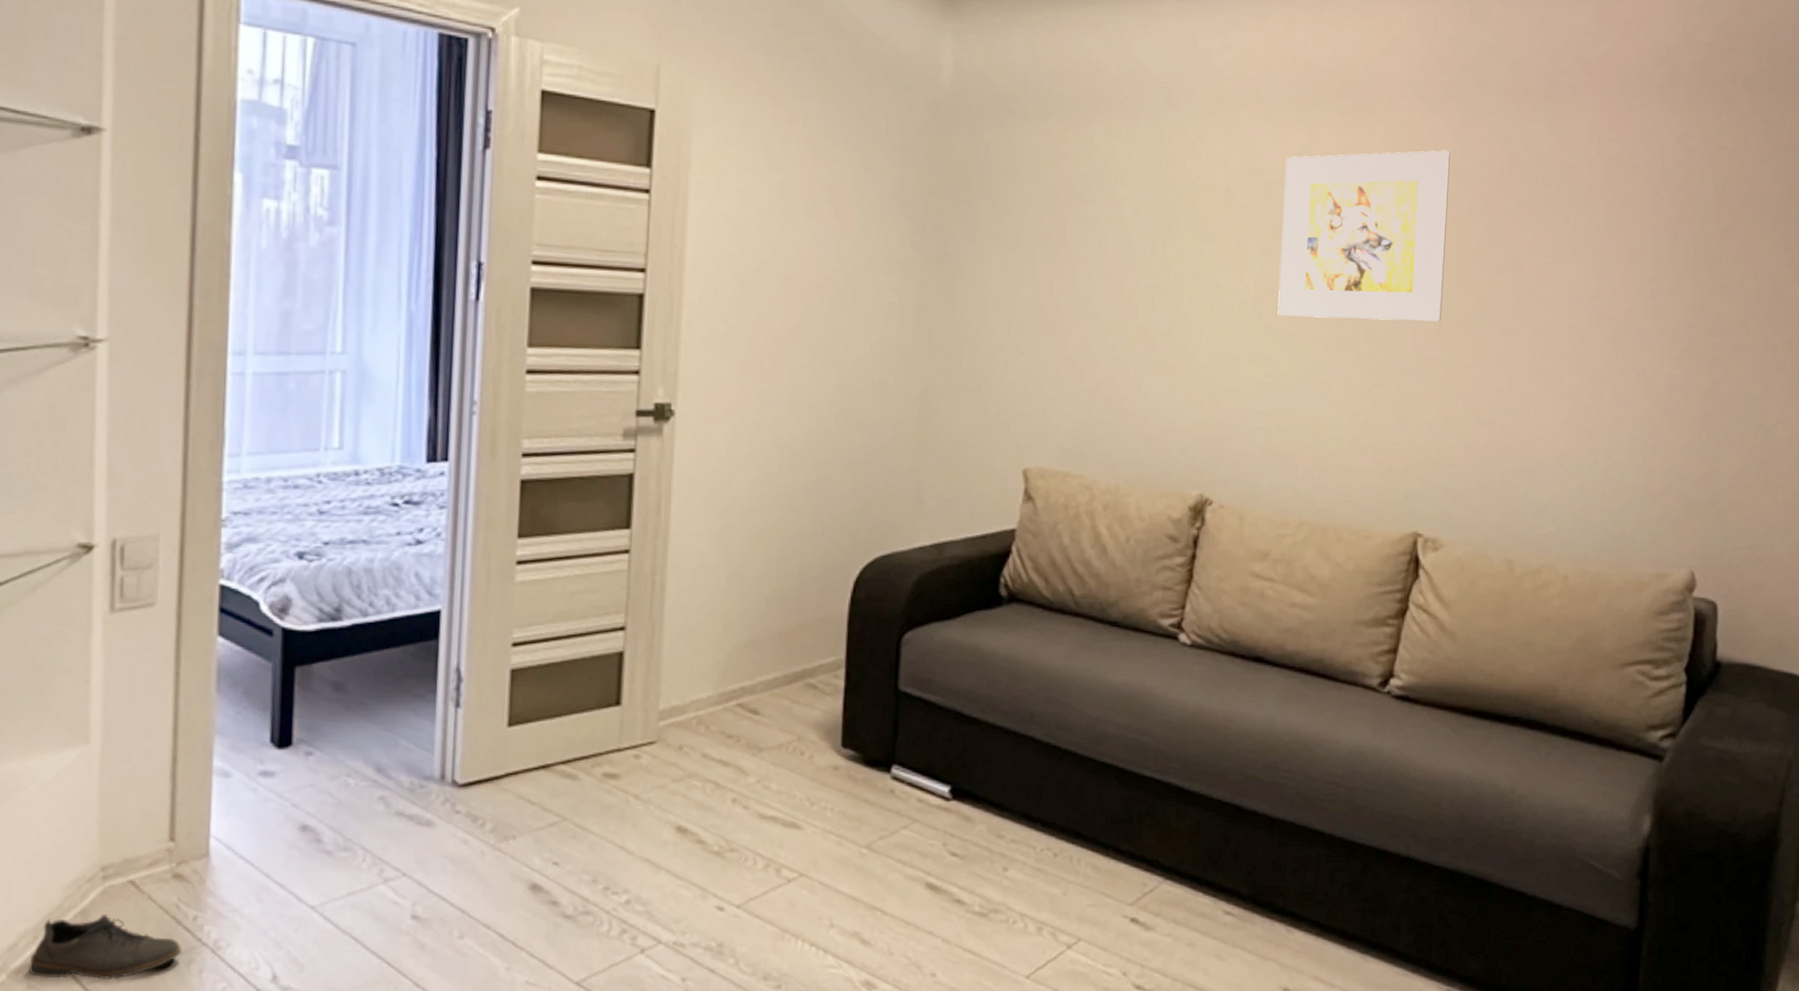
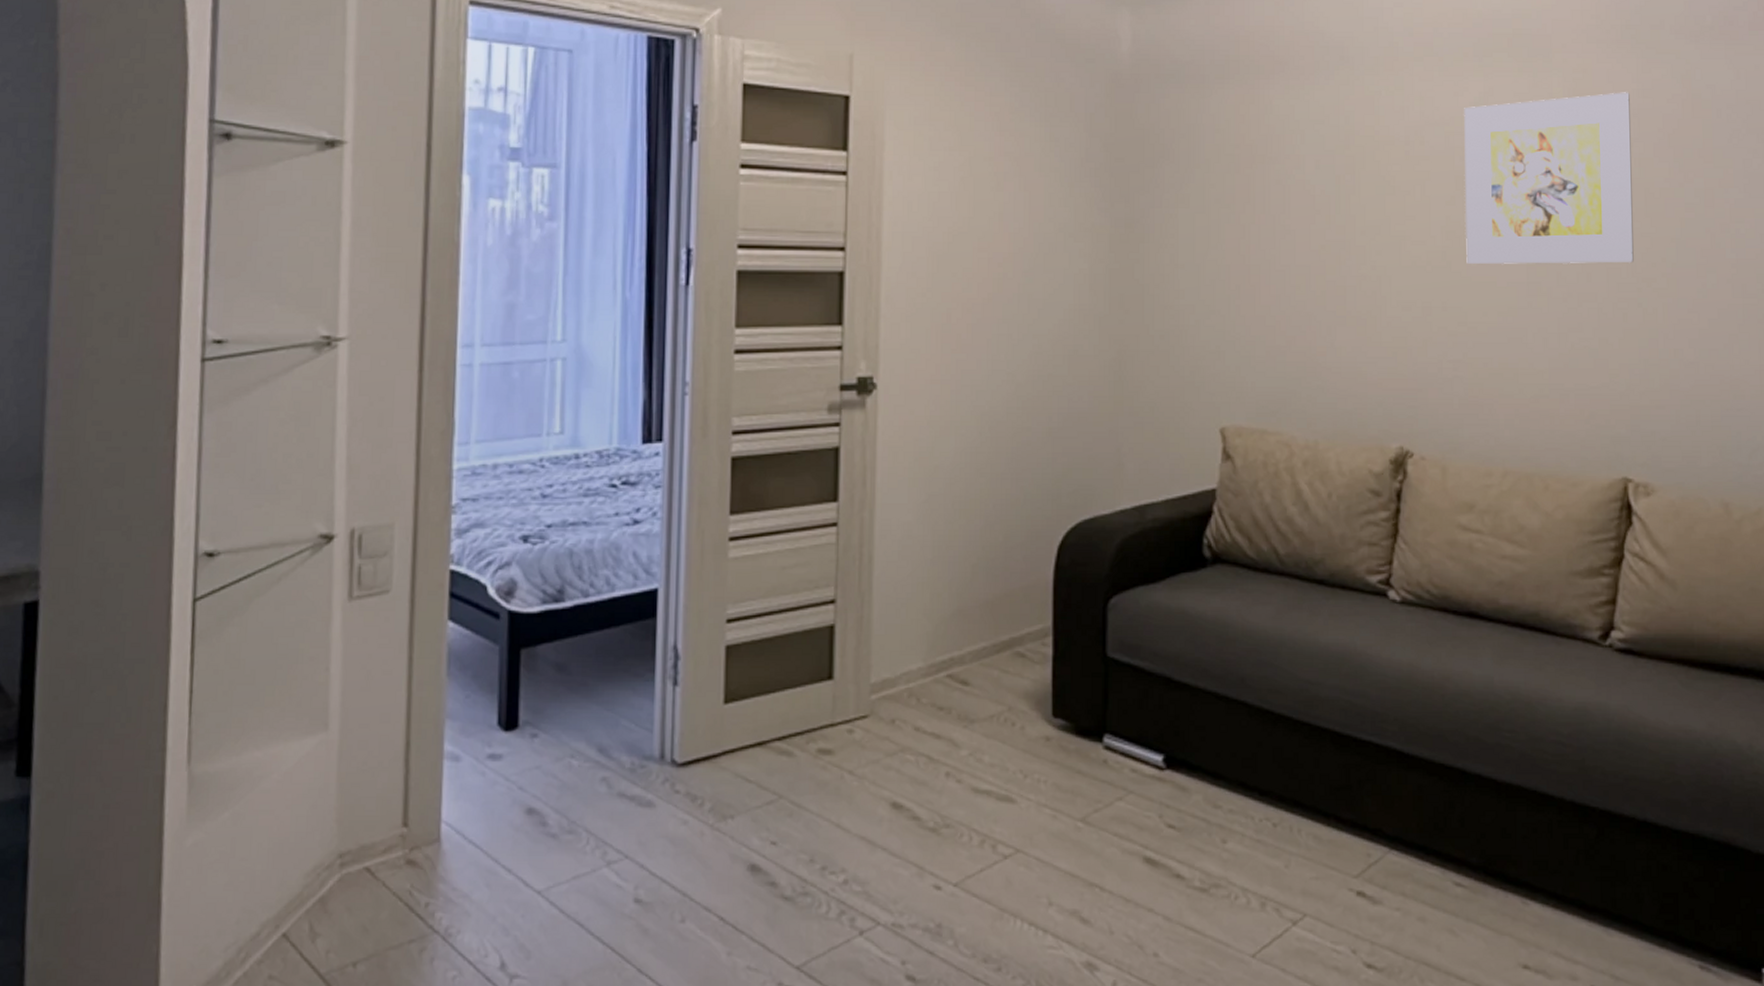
shoe: present [27,915,183,981] -> none [269,903,415,970]

